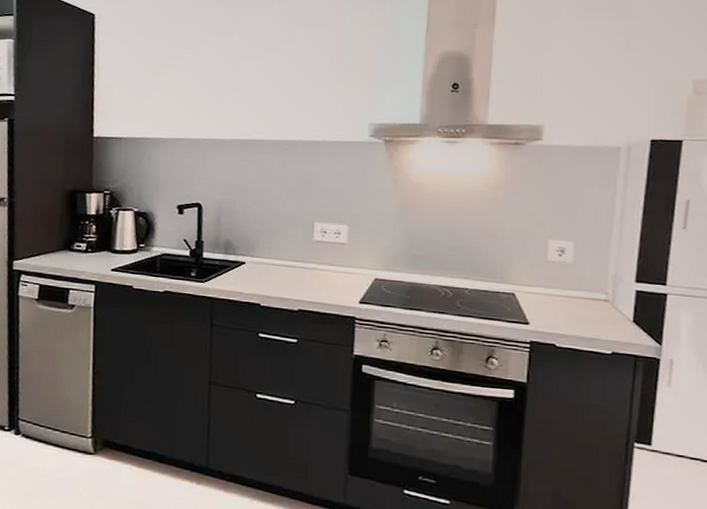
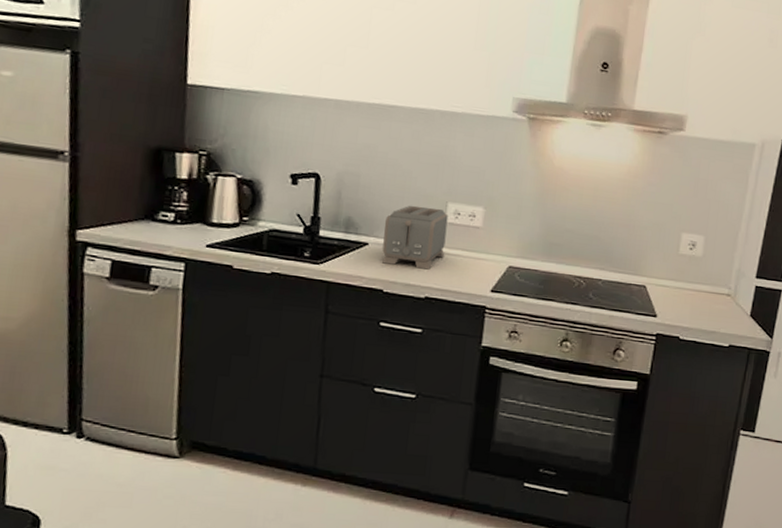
toaster: none [257,226,316,284] -> present [381,205,448,270]

